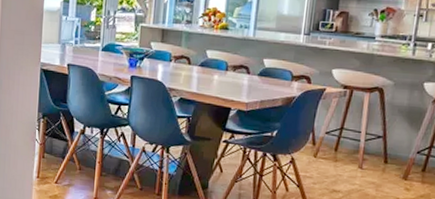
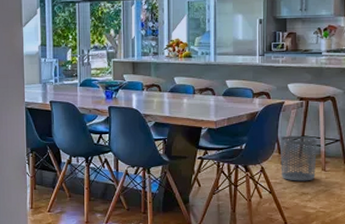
waste bin: none [313,126,357,178] -> present [280,135,317,181]

